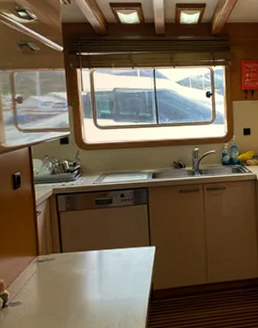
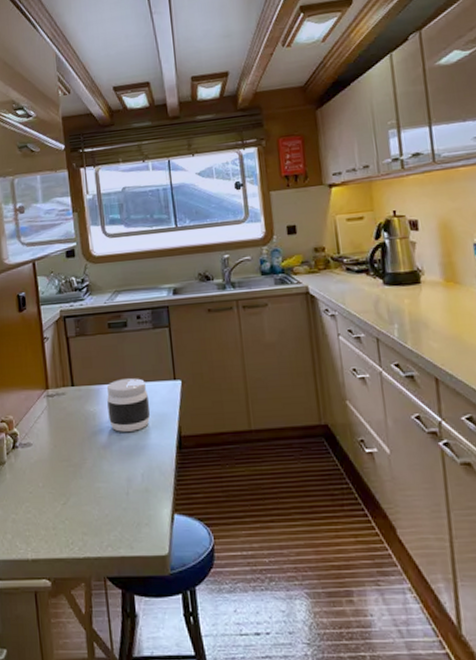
jar: none [92,245,129,289] -> present [107,378,151,432]

